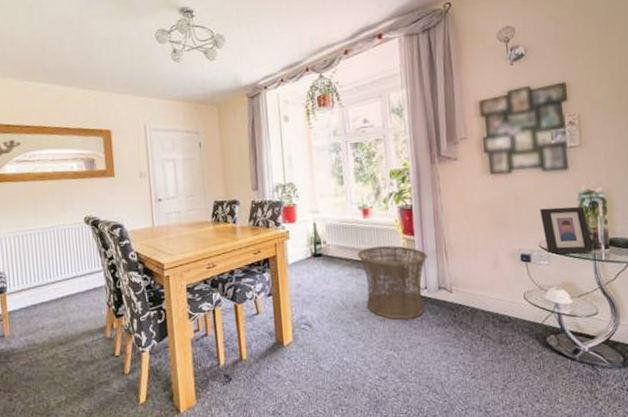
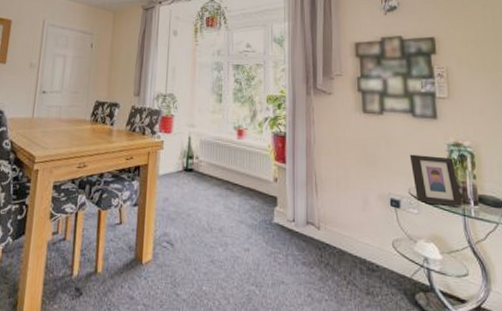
basket: present [357,245,428,320] -> none [228,169,297,253]

